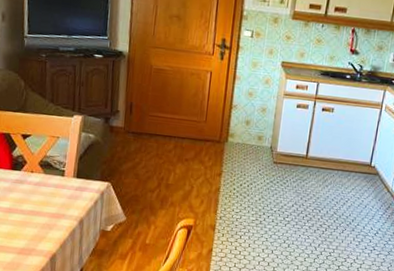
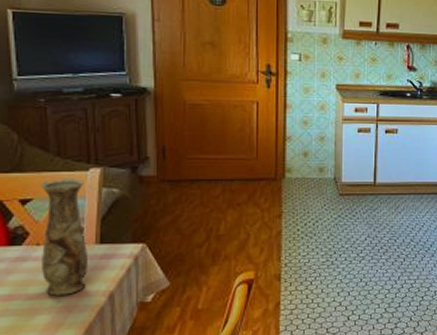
vase: none [33,121,69,215] -> present [40,178,87,296]

